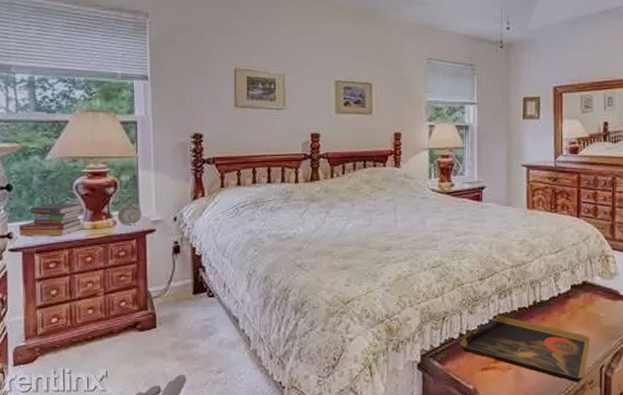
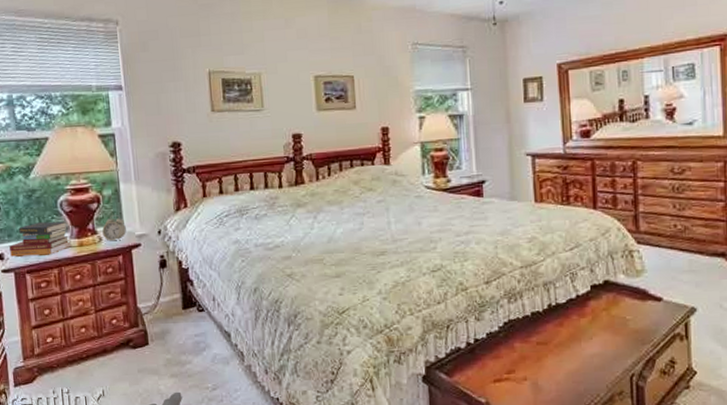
decorative tray: present [459,315,591,383] -> none [467,321,617,395]

